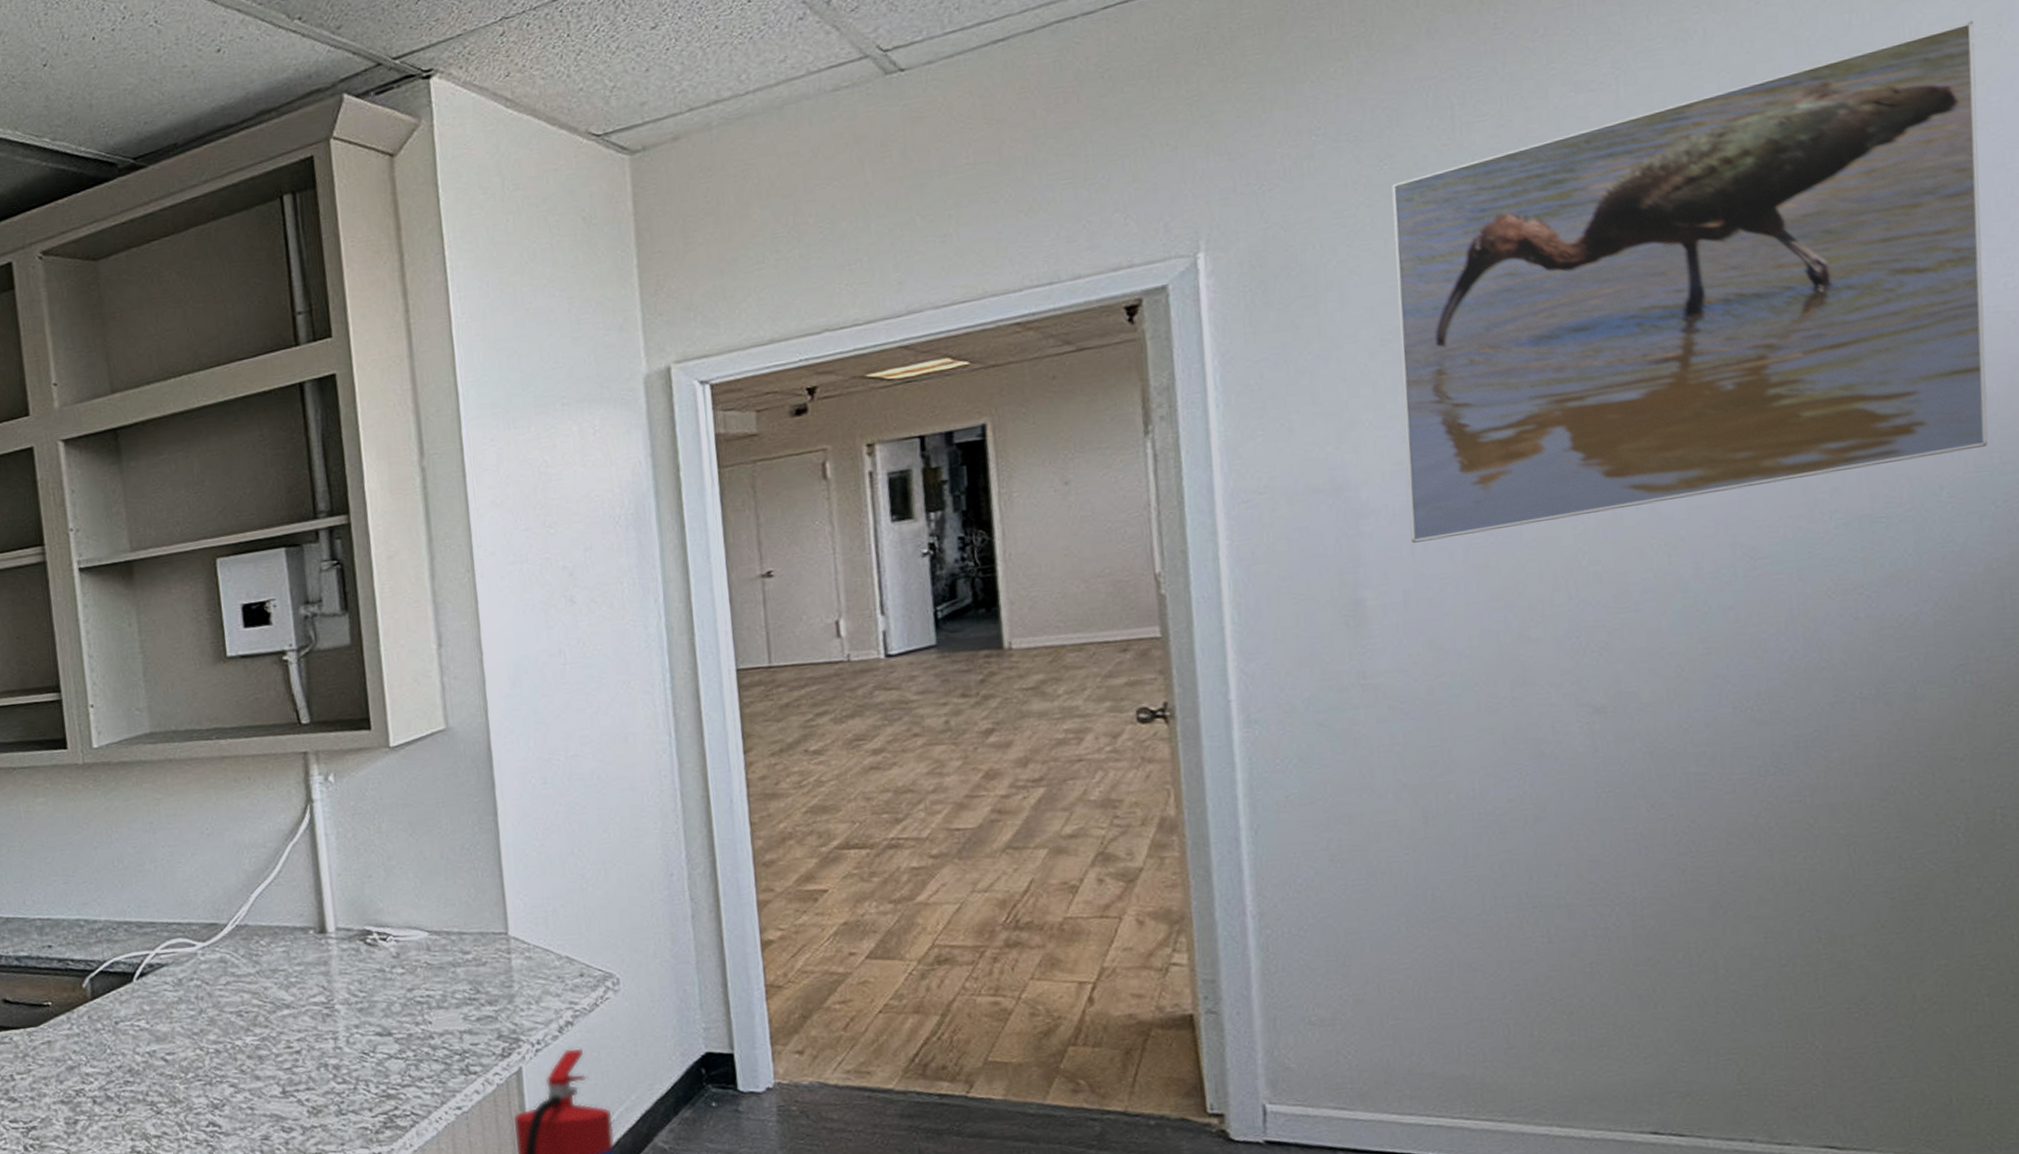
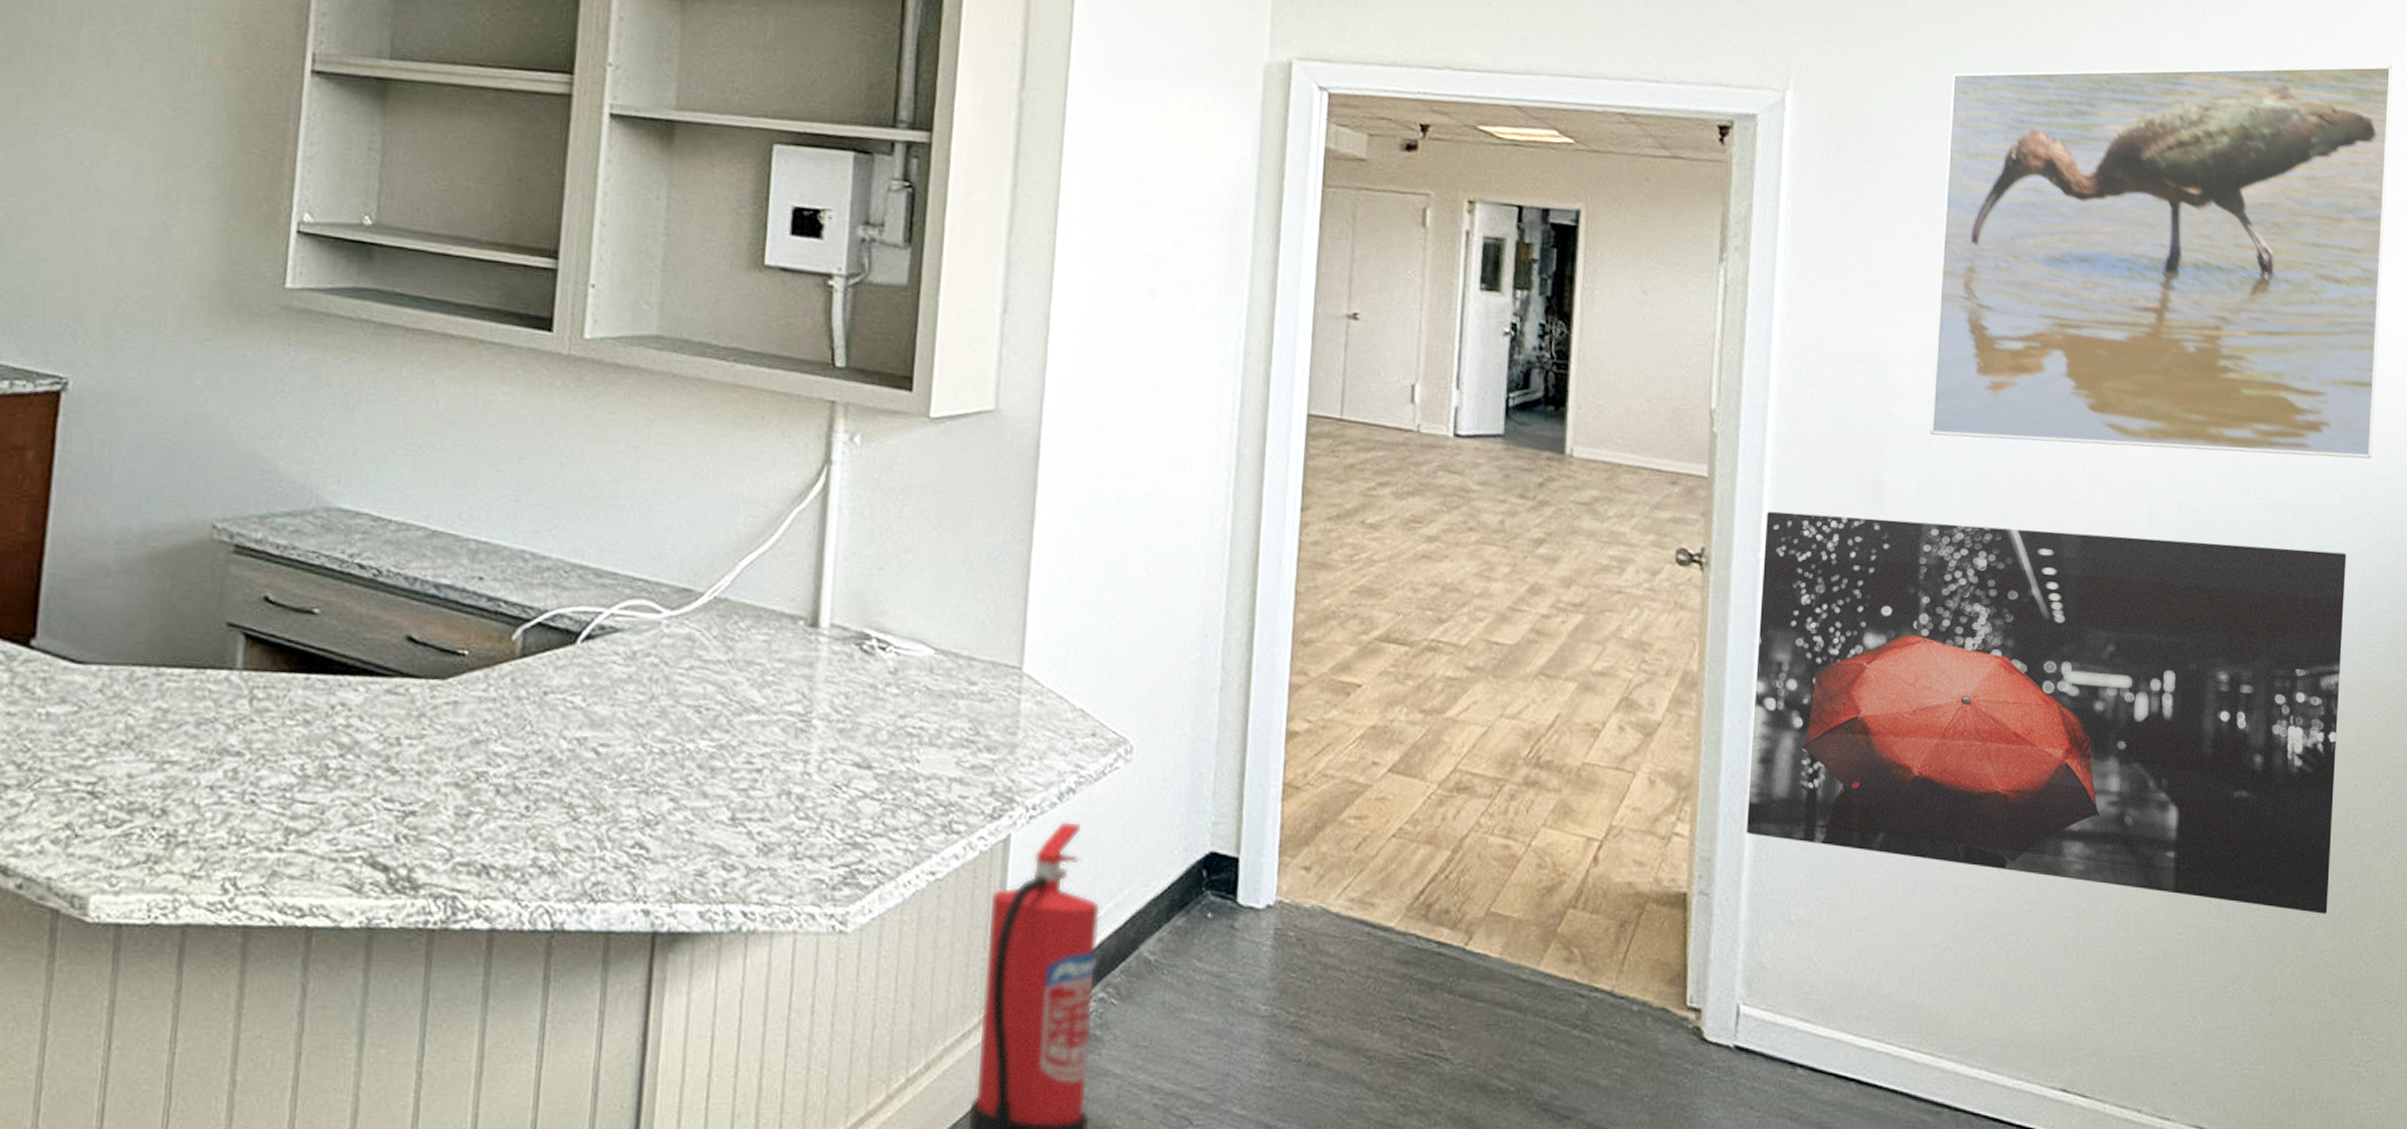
wall art: none [1232,551,1977,952] -> present [1745,510,2346,915]

